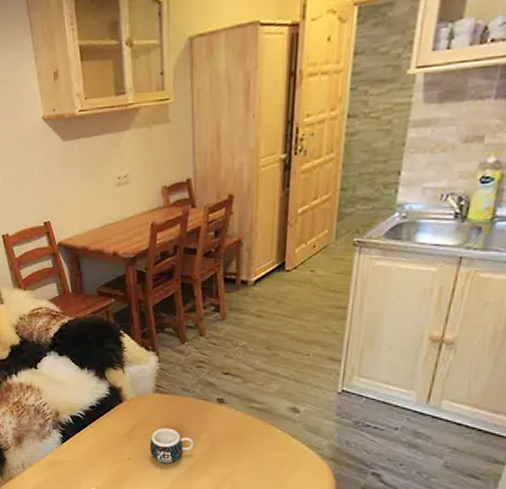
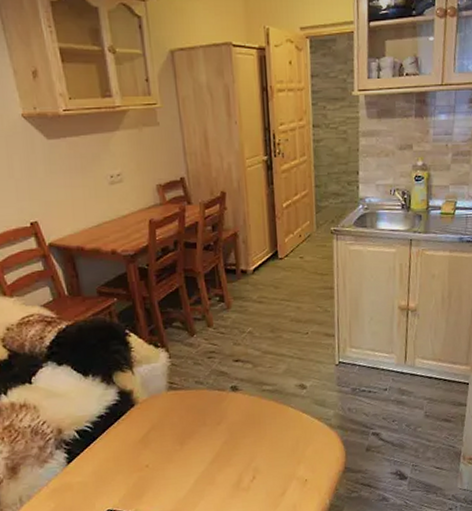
mug: present [149,428,194,465] -> none [167,425,213,465]

